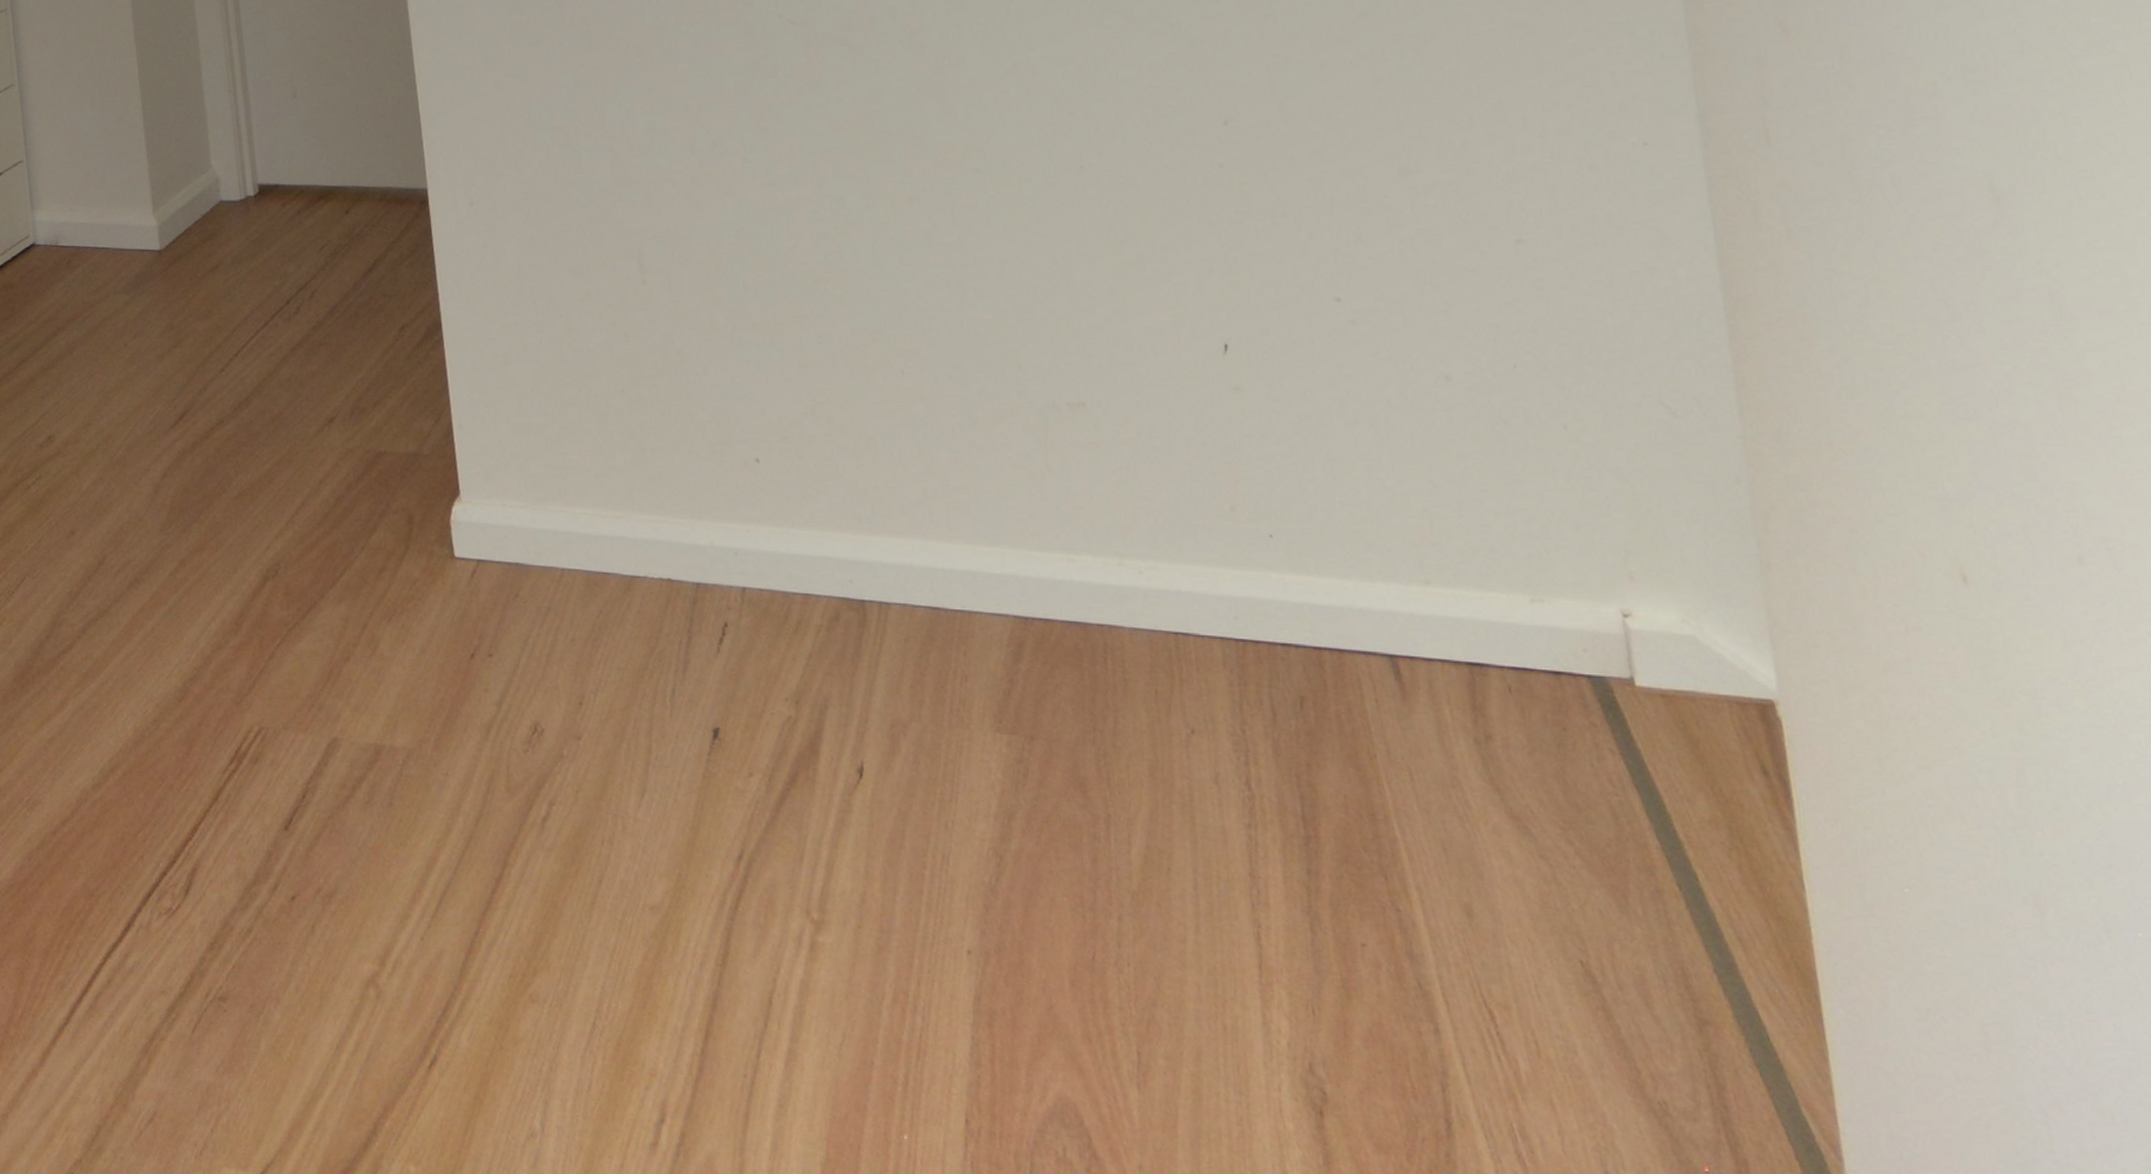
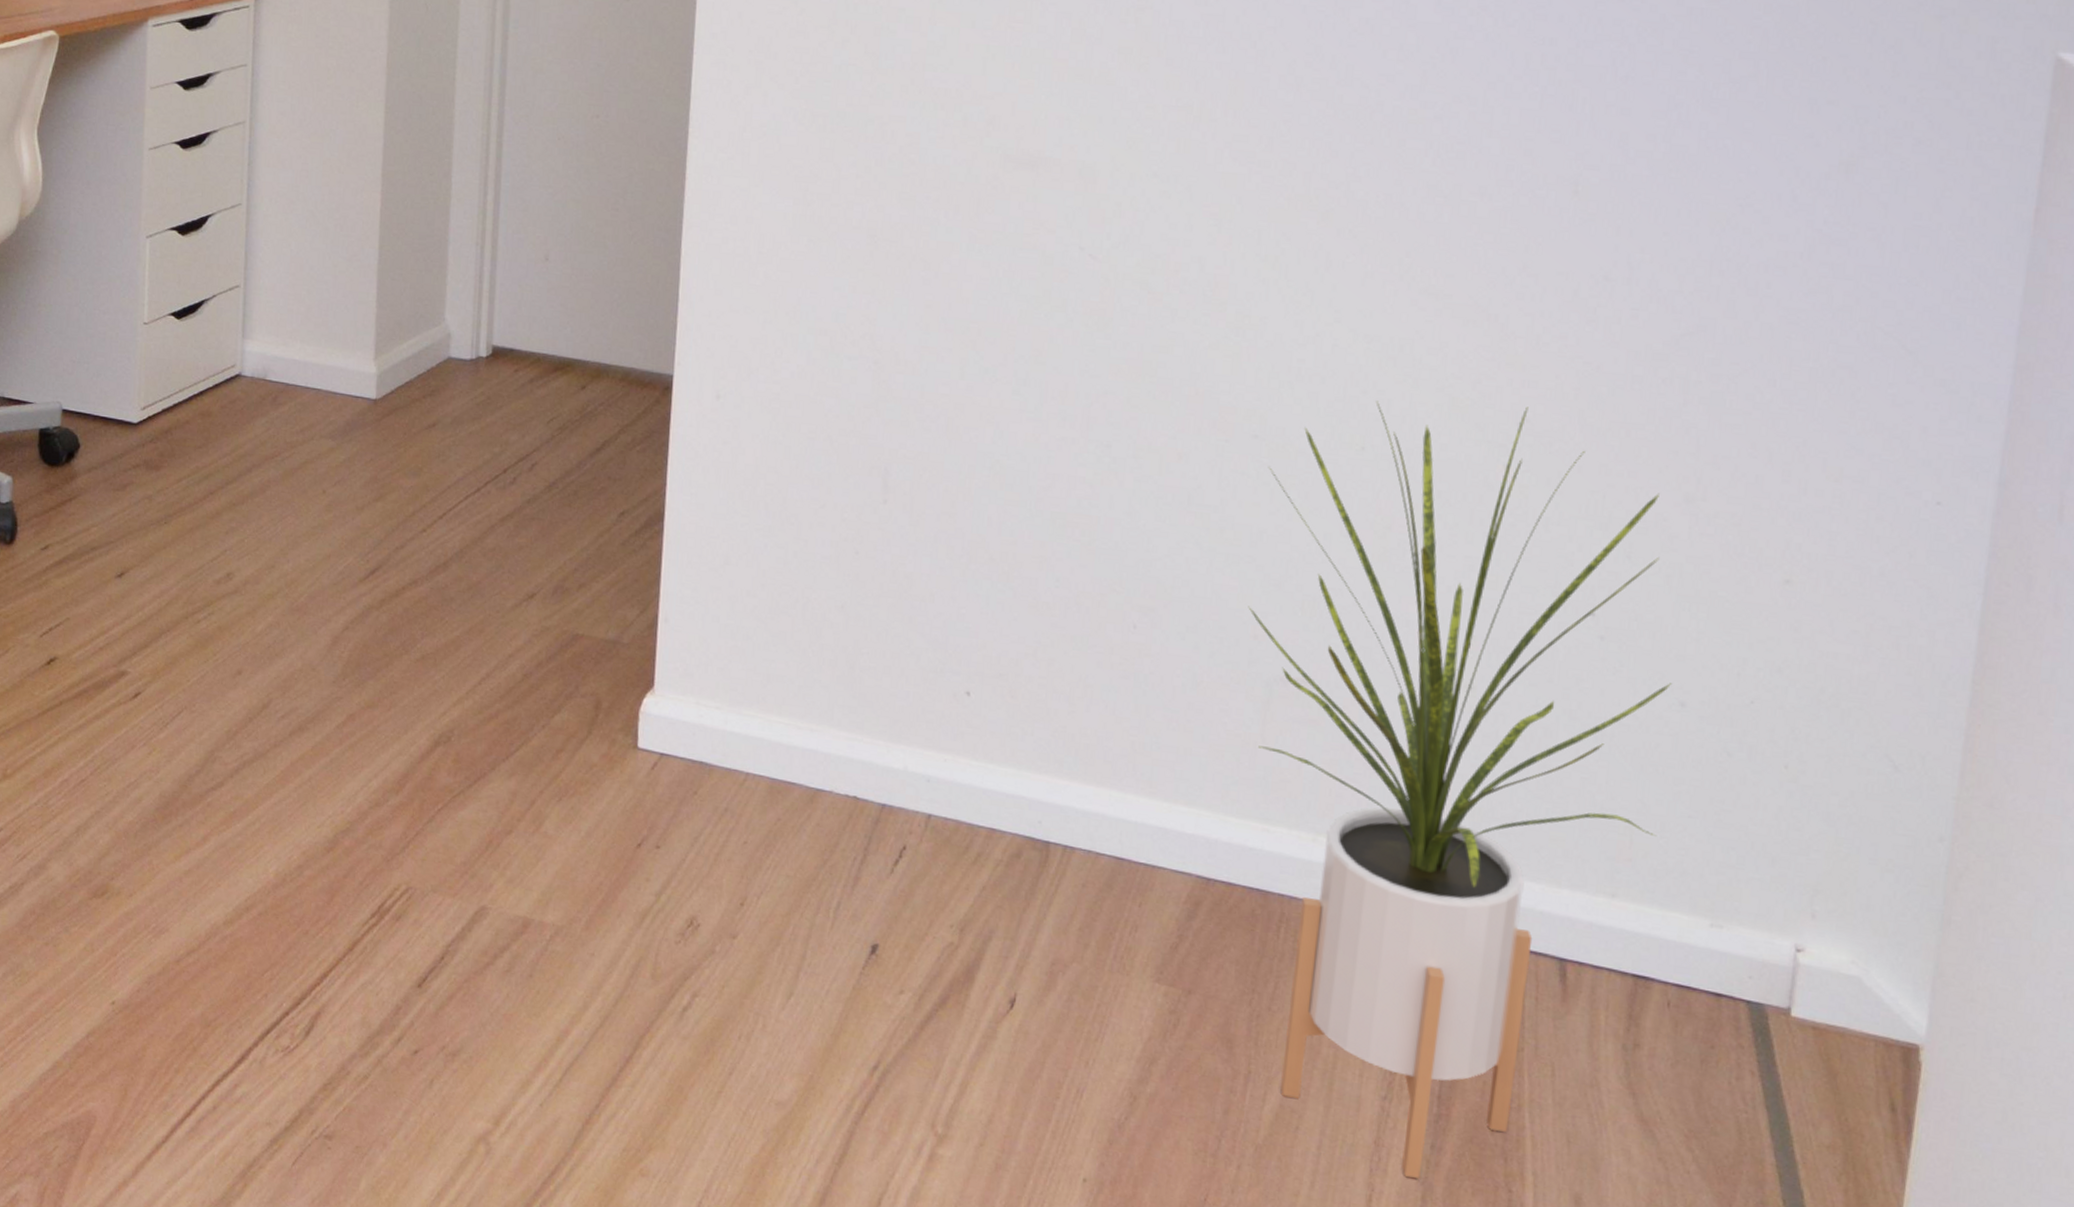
house plant: none [996,106,1455,908] -> present [1248,400,1673,1178]

